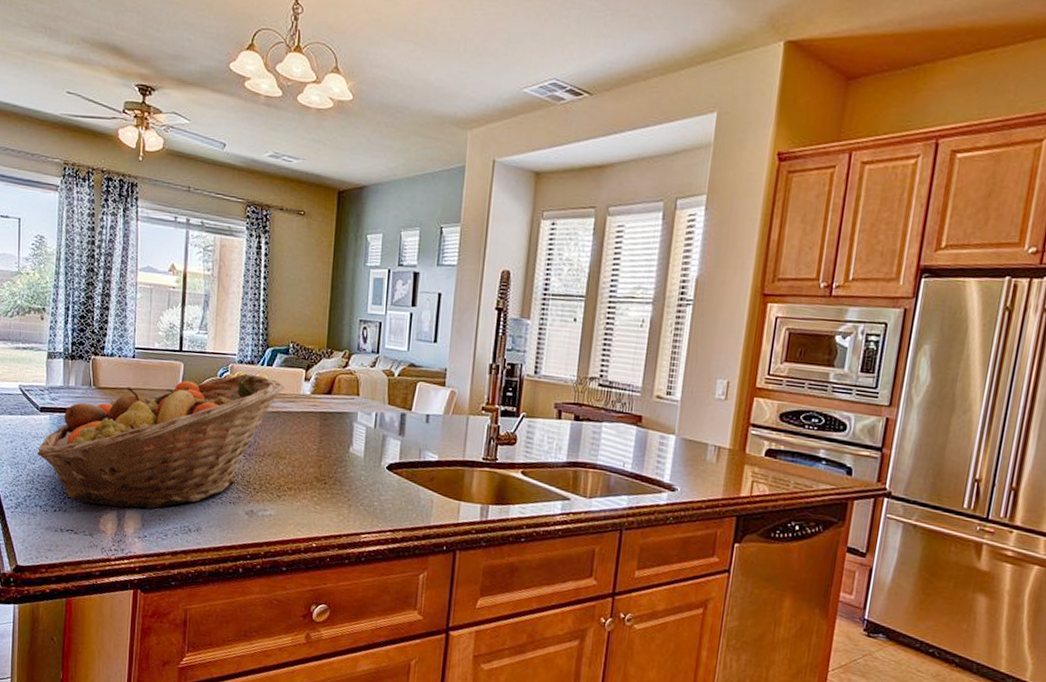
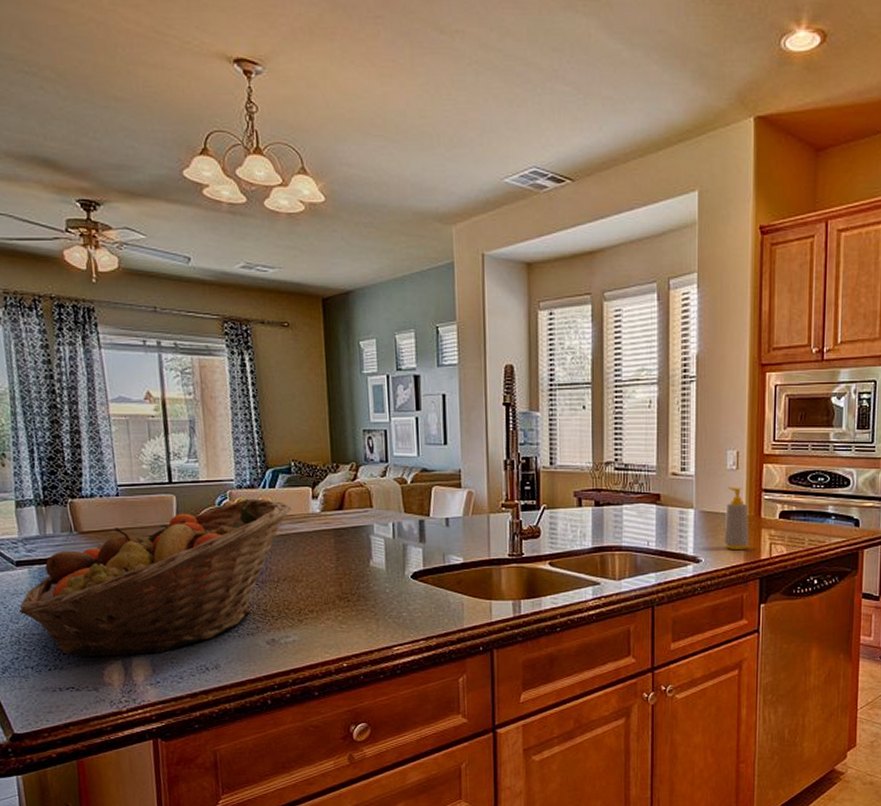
soap bottle: none [704,416,733,484] -> present [725,486,749,549]

